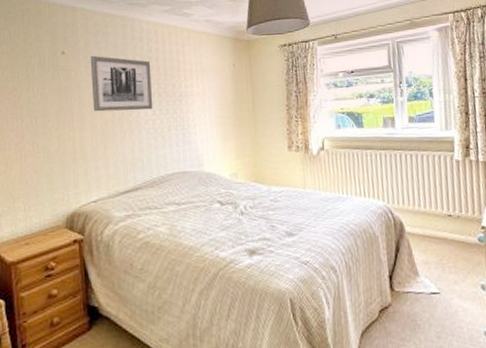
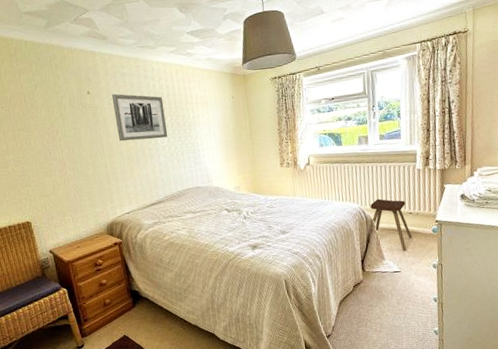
music stool: none [399,195,453,265] -> present [370,198,413,251]

